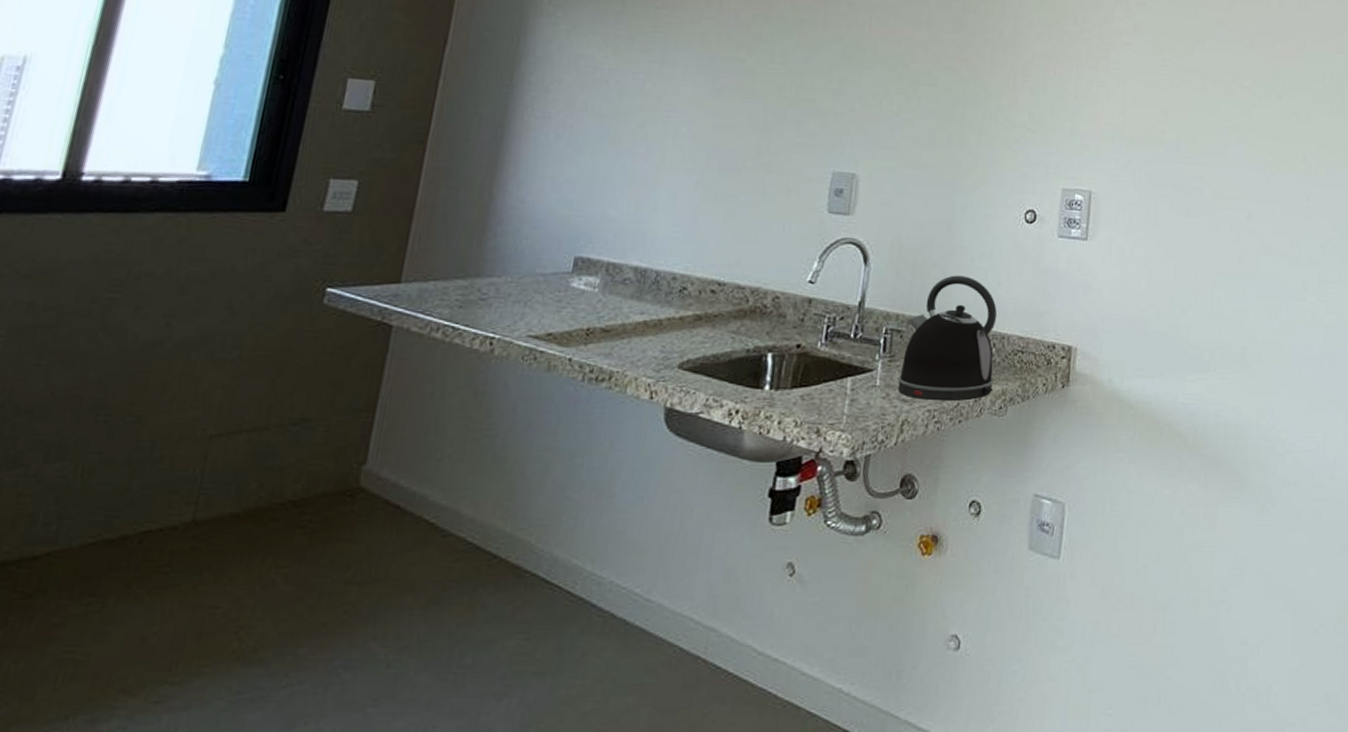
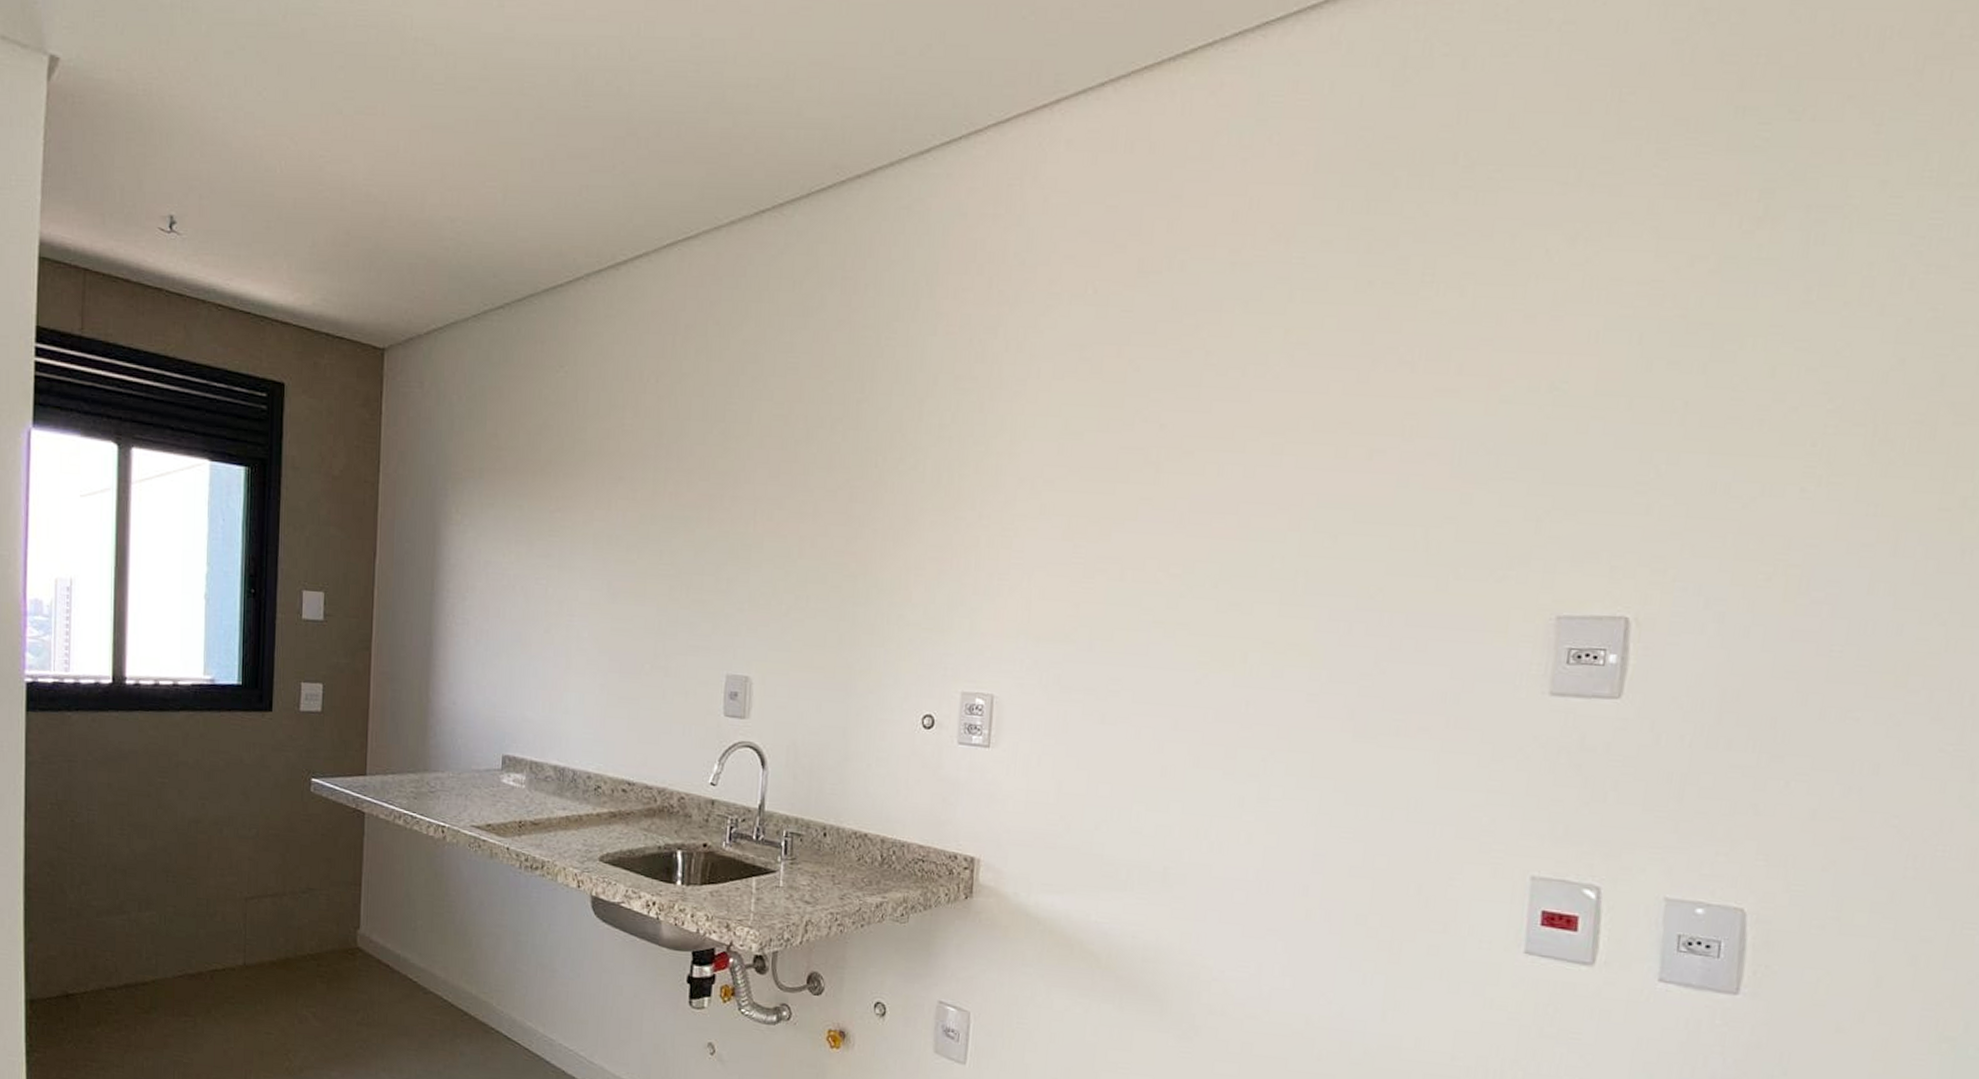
kettle: present [897,275,997,402] -> none [800,781,896,906]

